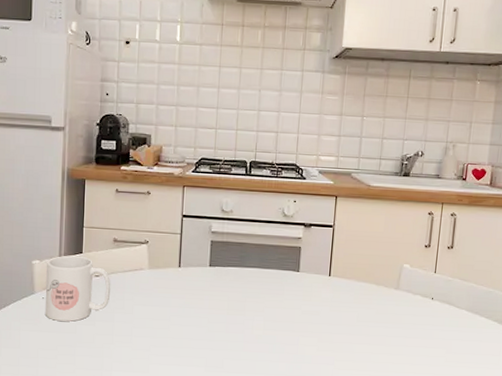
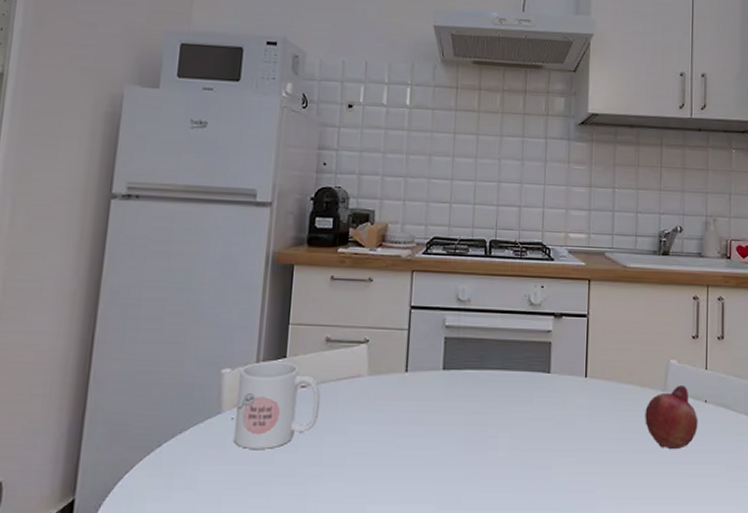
fruit: none [378,285,425,336] -> present [645,385,698,450]

